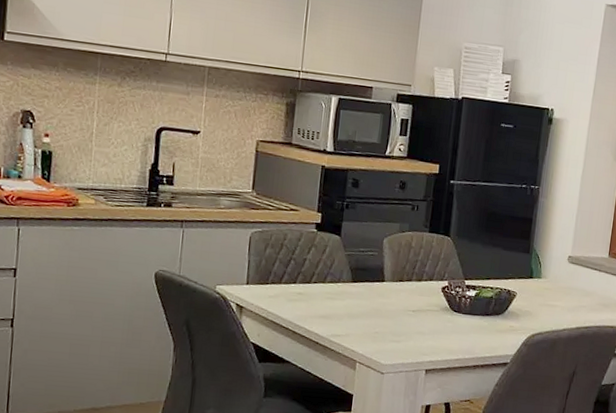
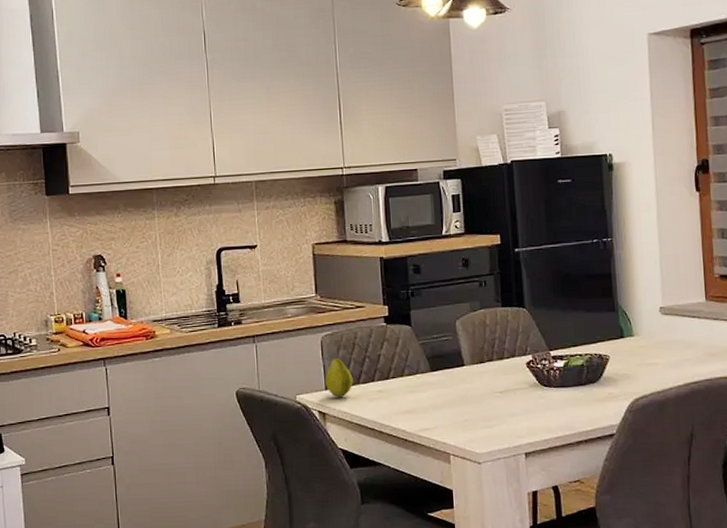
fruit: none [247,253,276,294] -> present [325,356,353,398]

